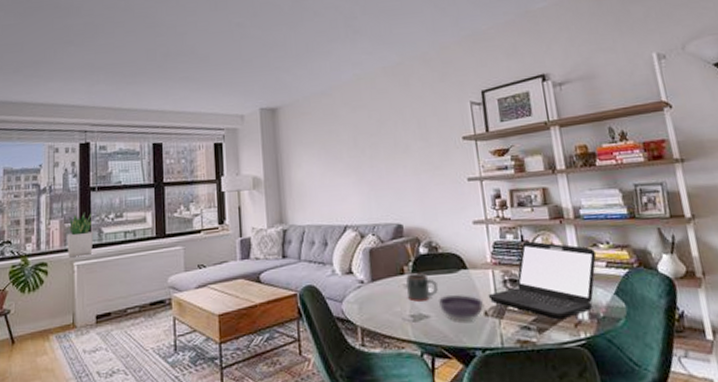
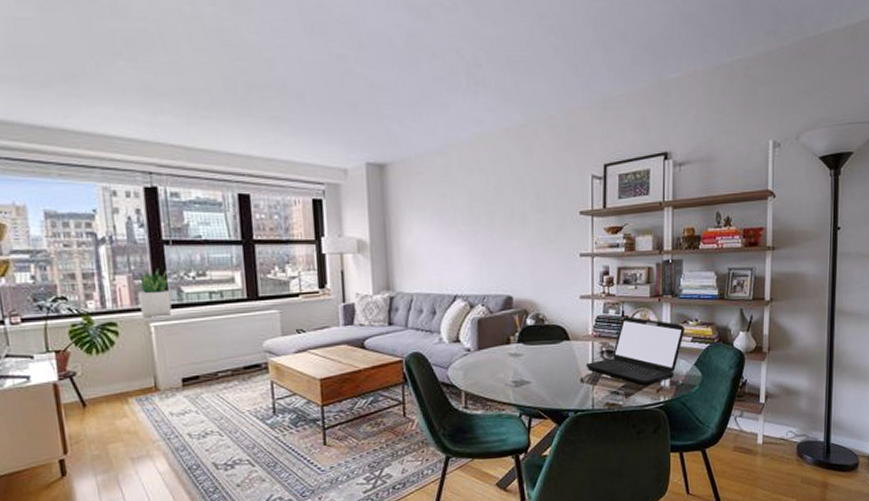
mug: present [406,273,438,302] -> none [510,343,541,369]
bowl: present [438,295,483,322] -> none [539,363,580,387]
books: none [549,176,586,218] -> present [655,258,683,296]

